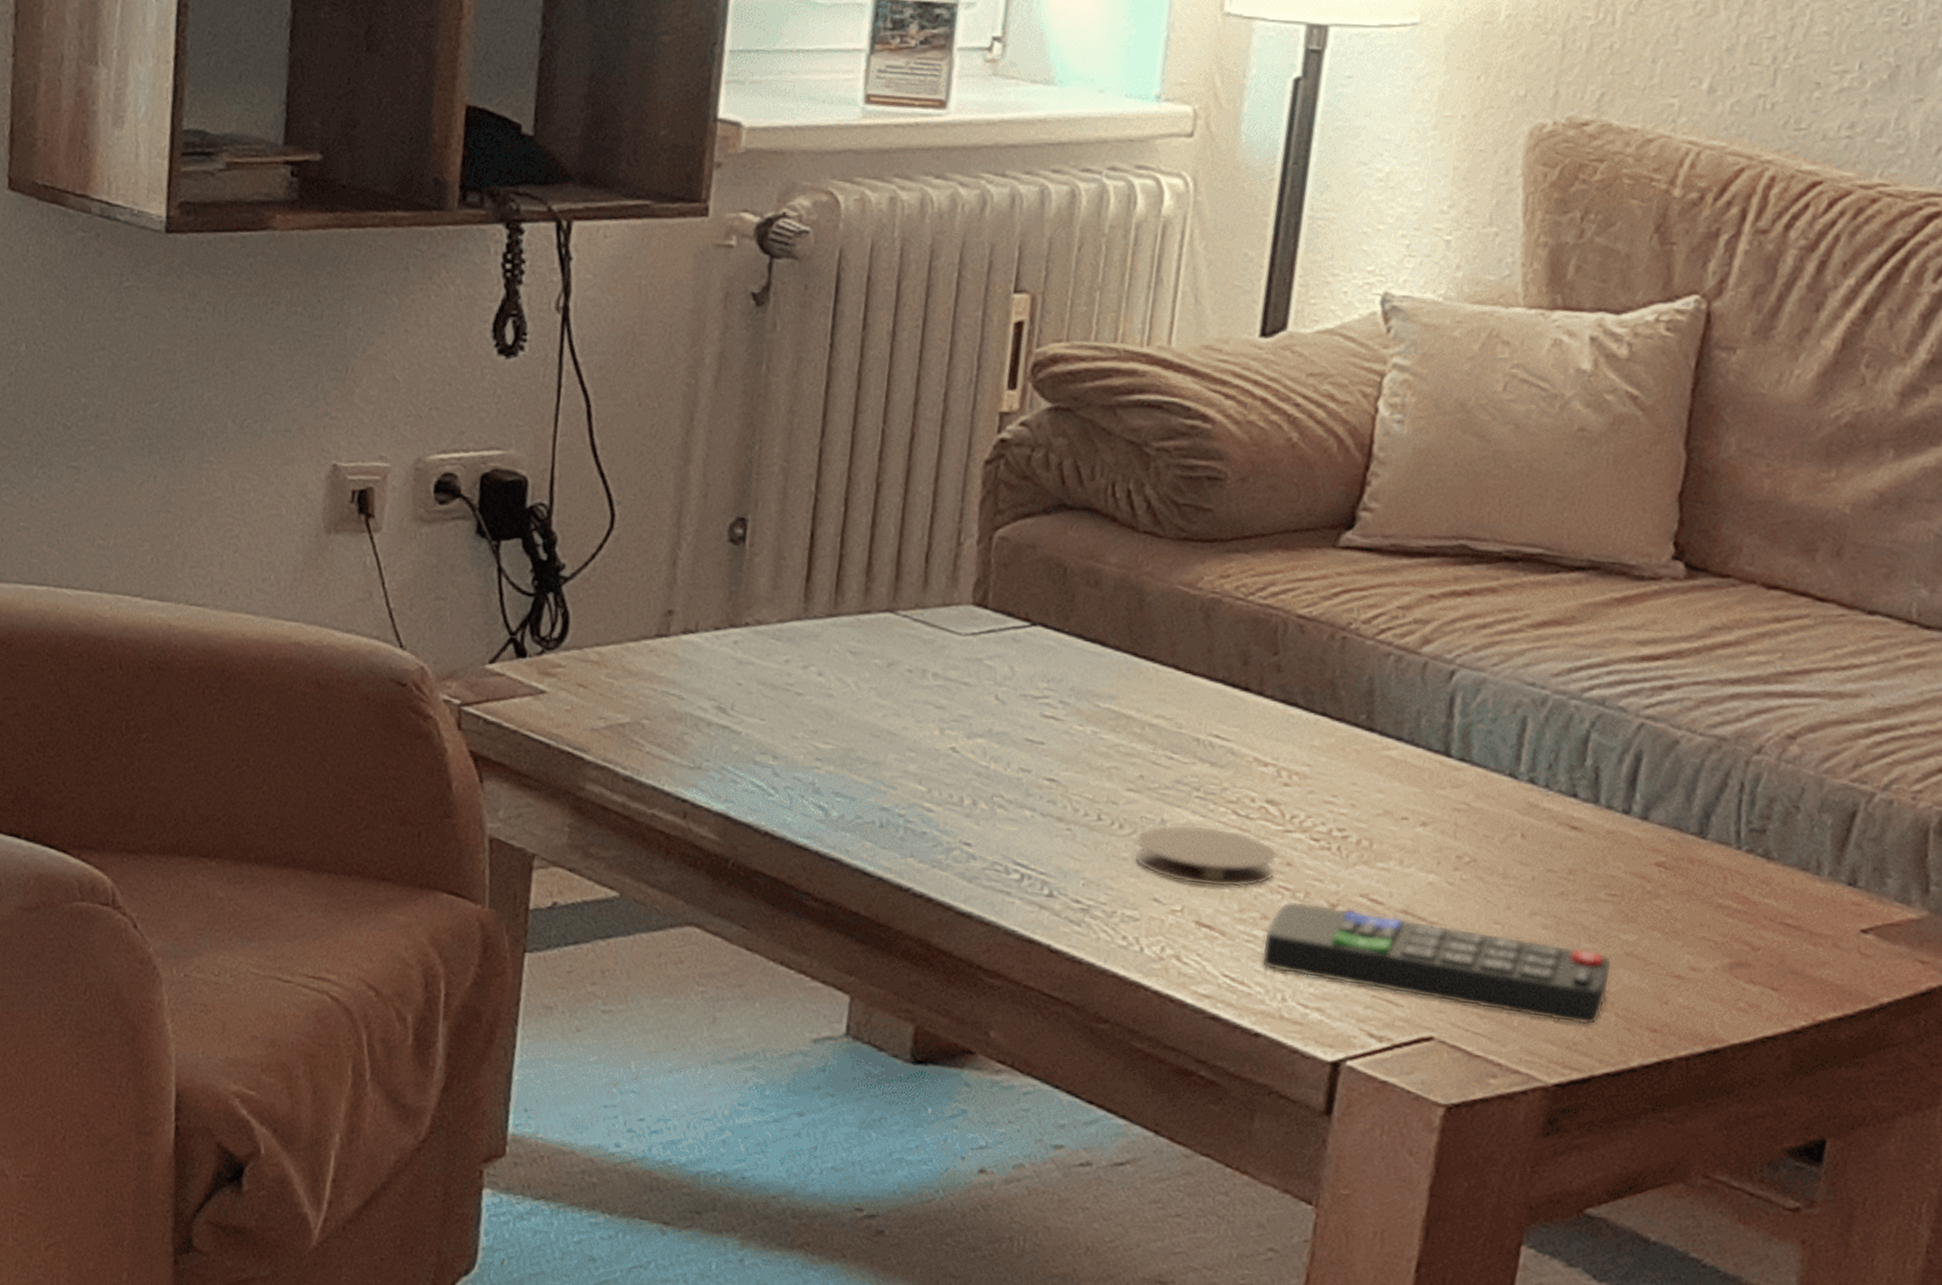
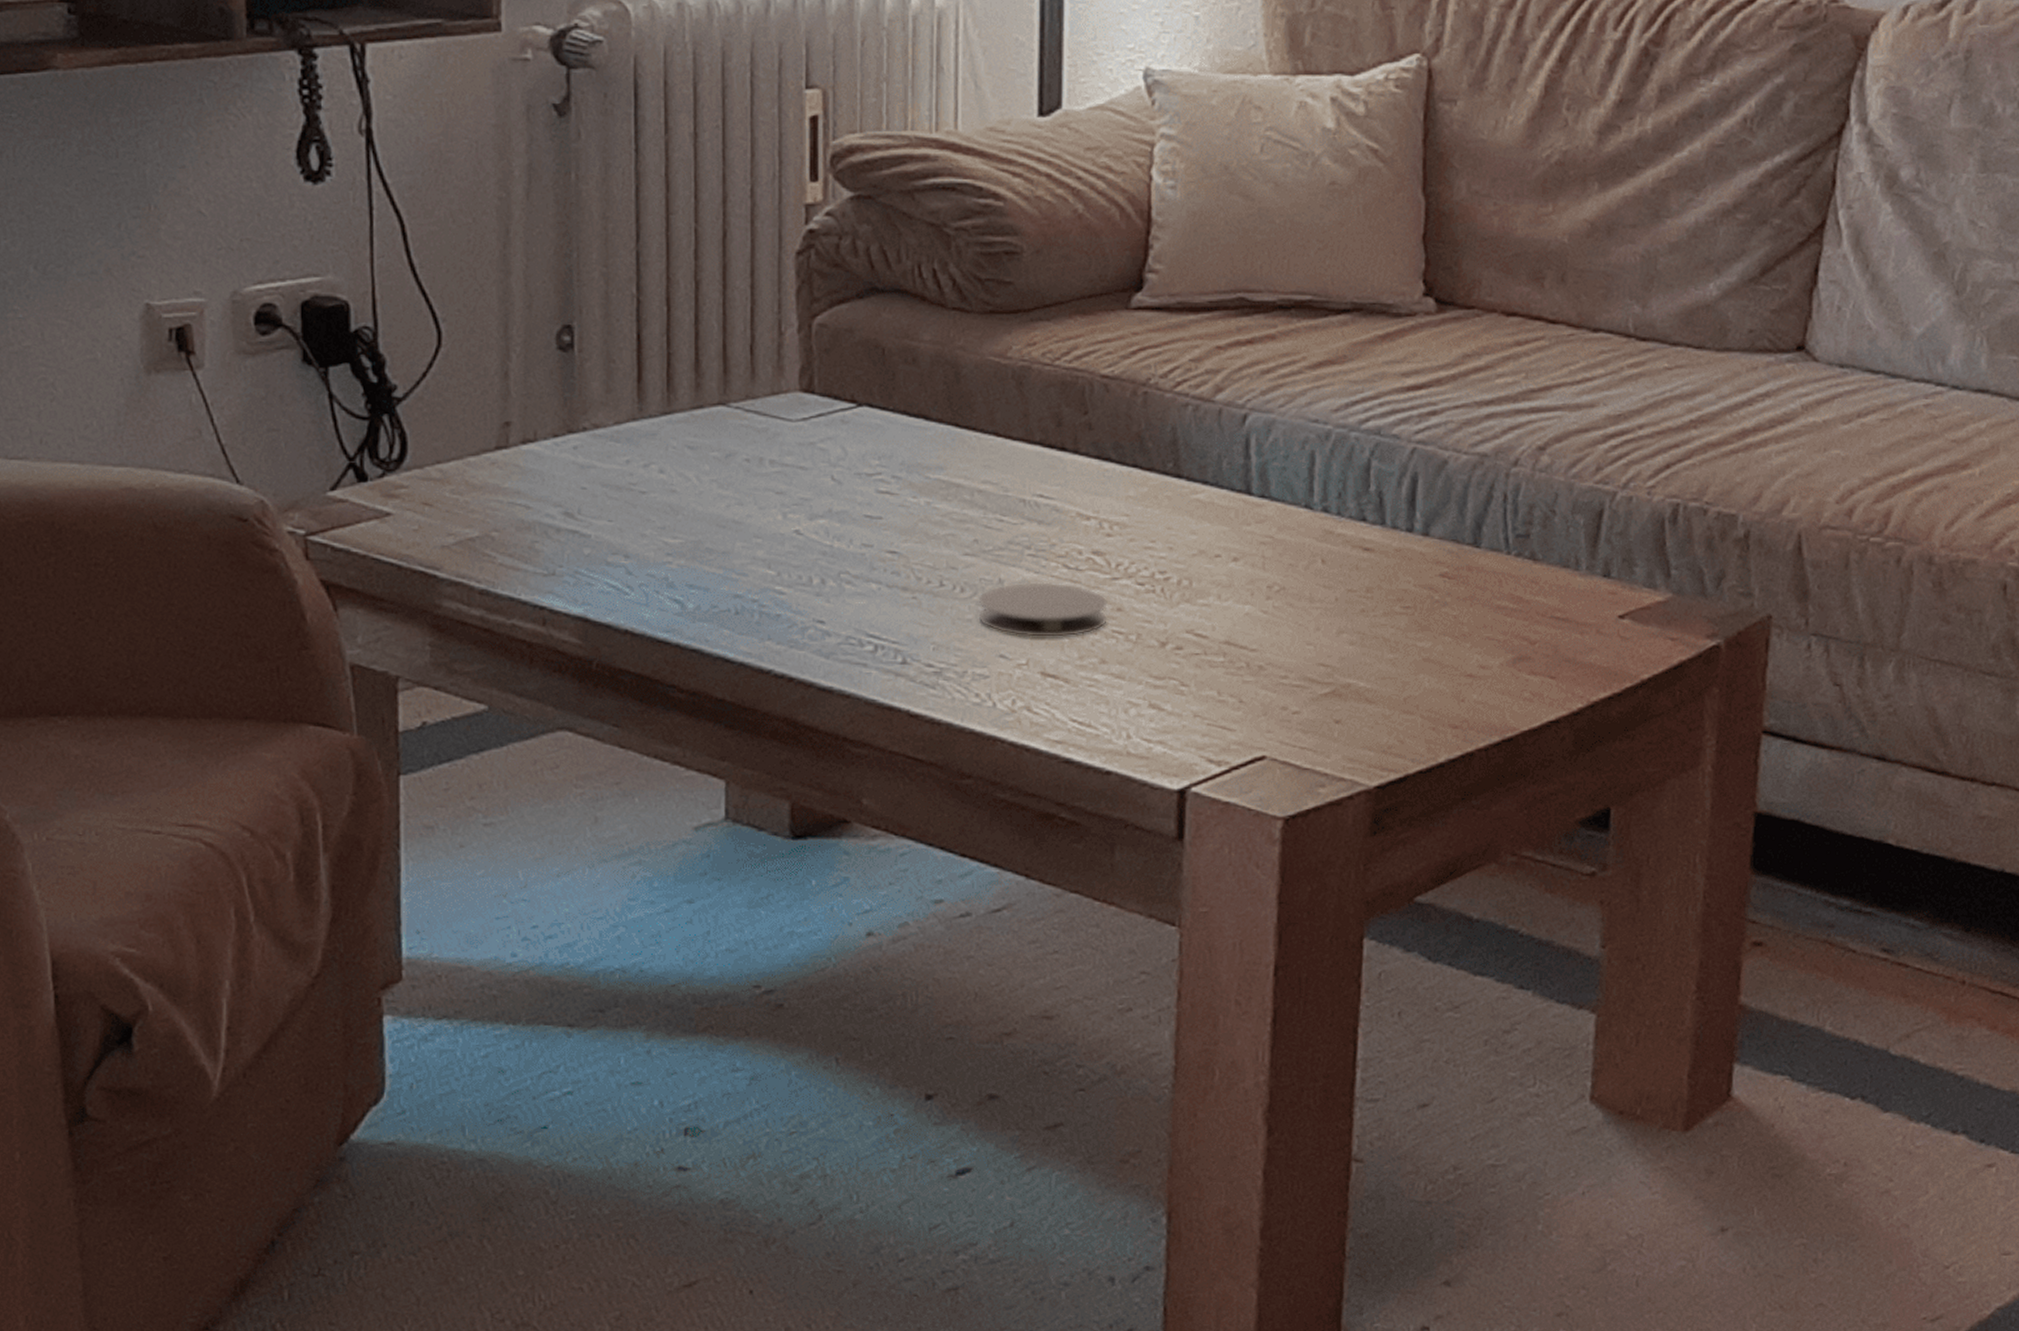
remote control: present [1260,901,1613,1025] -> none [1104,644,1413,729]

